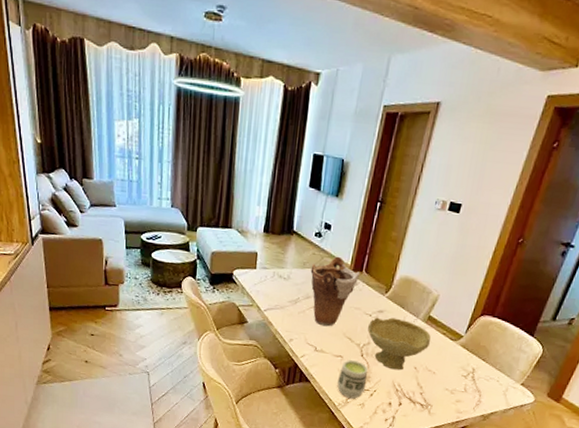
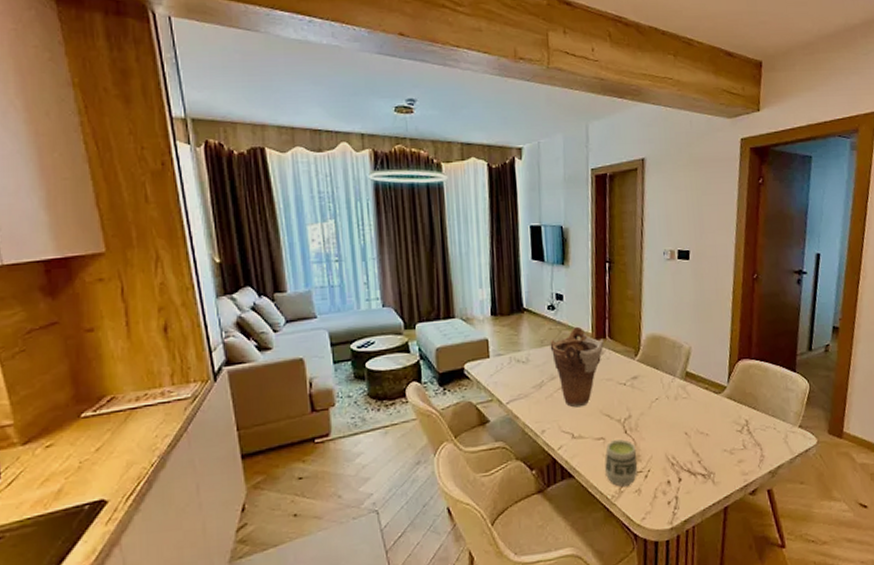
bowl: present [368,317,431,371] -> none [625,381,695,441]

